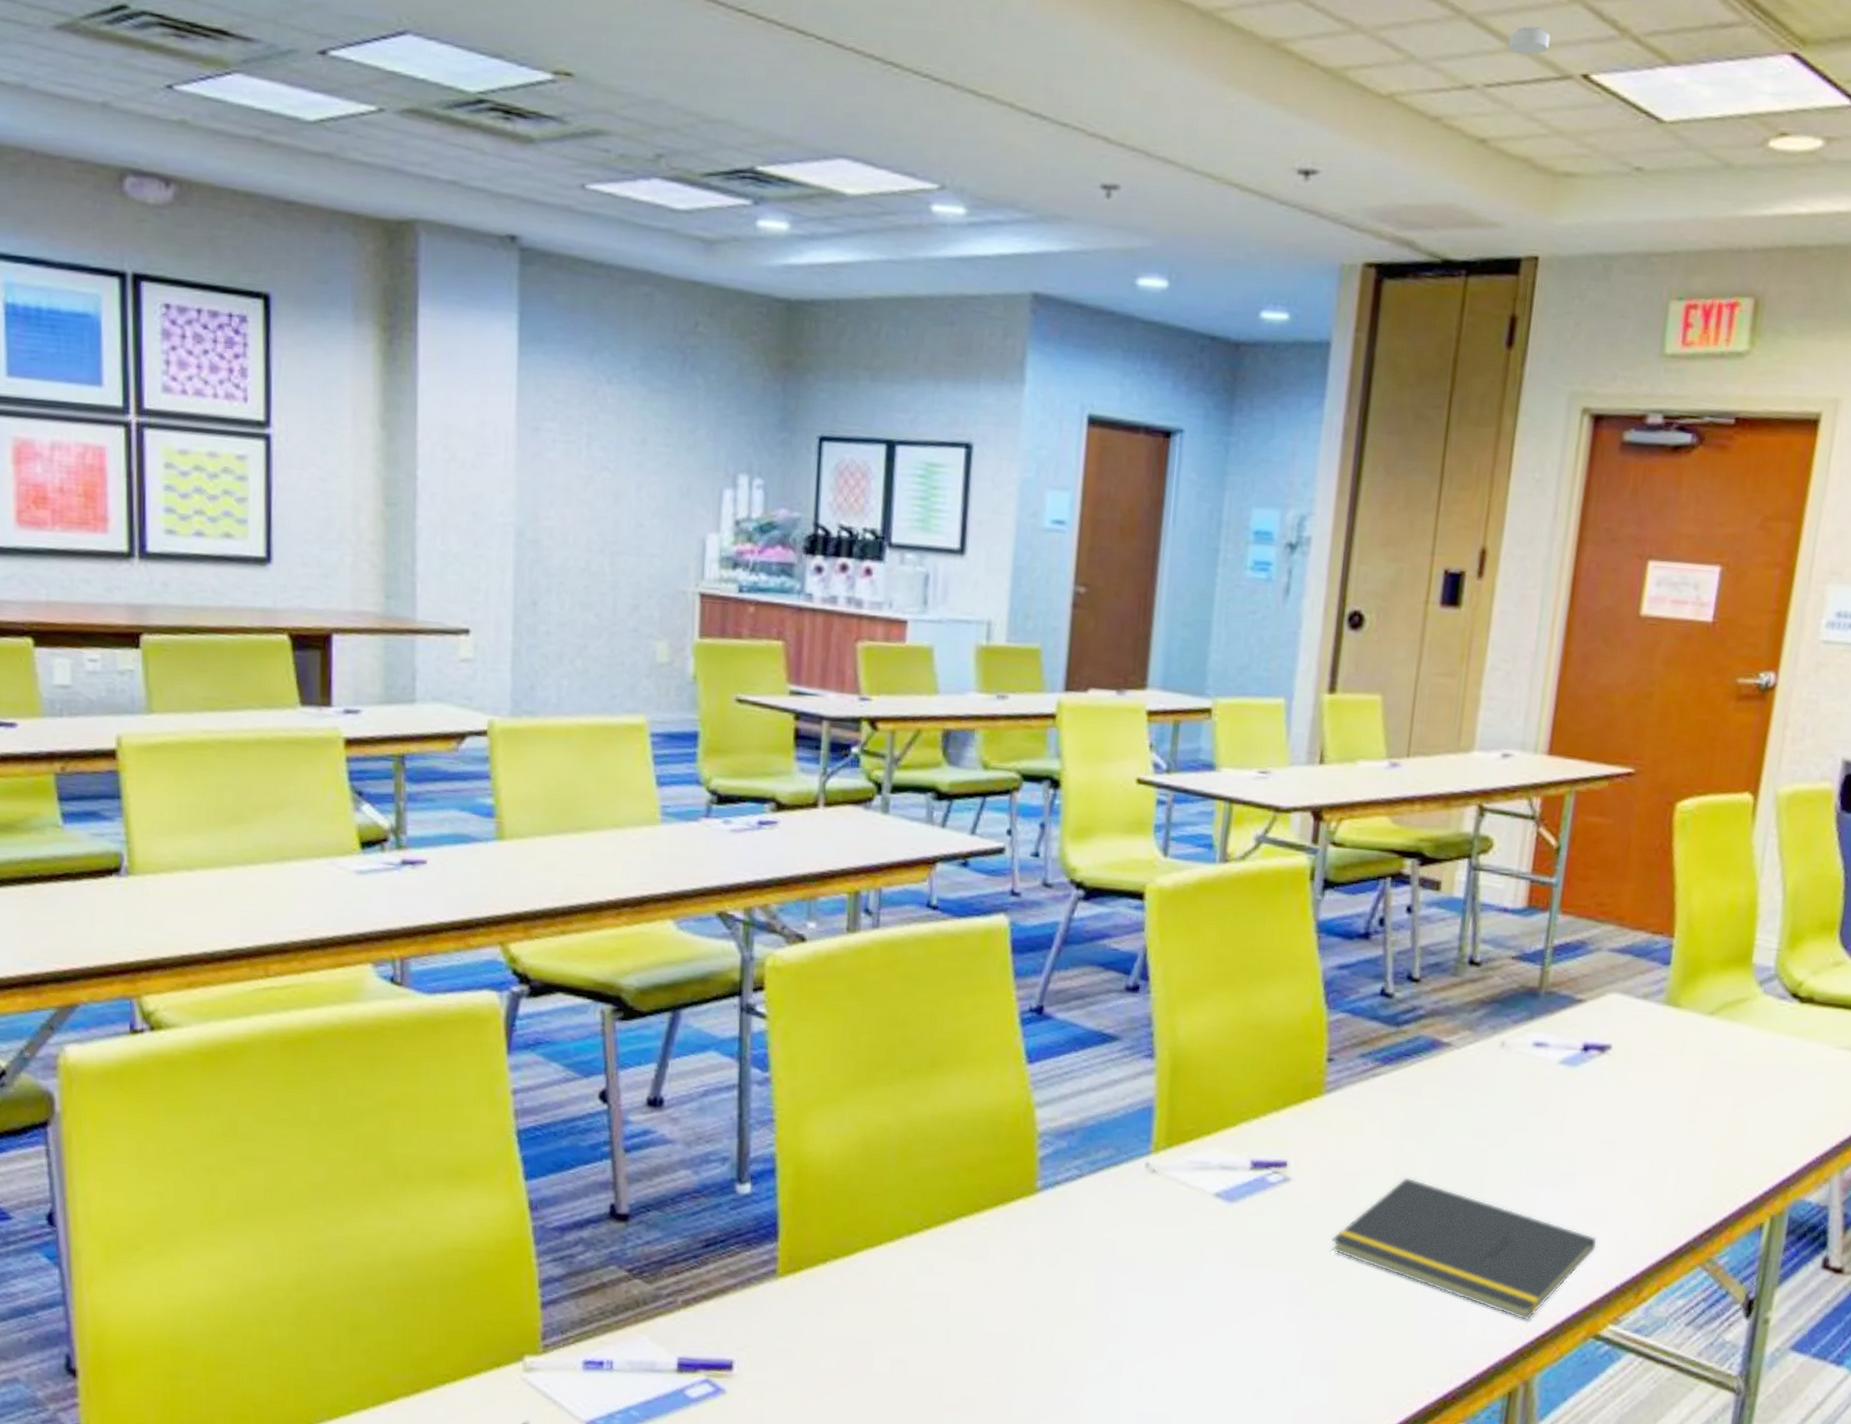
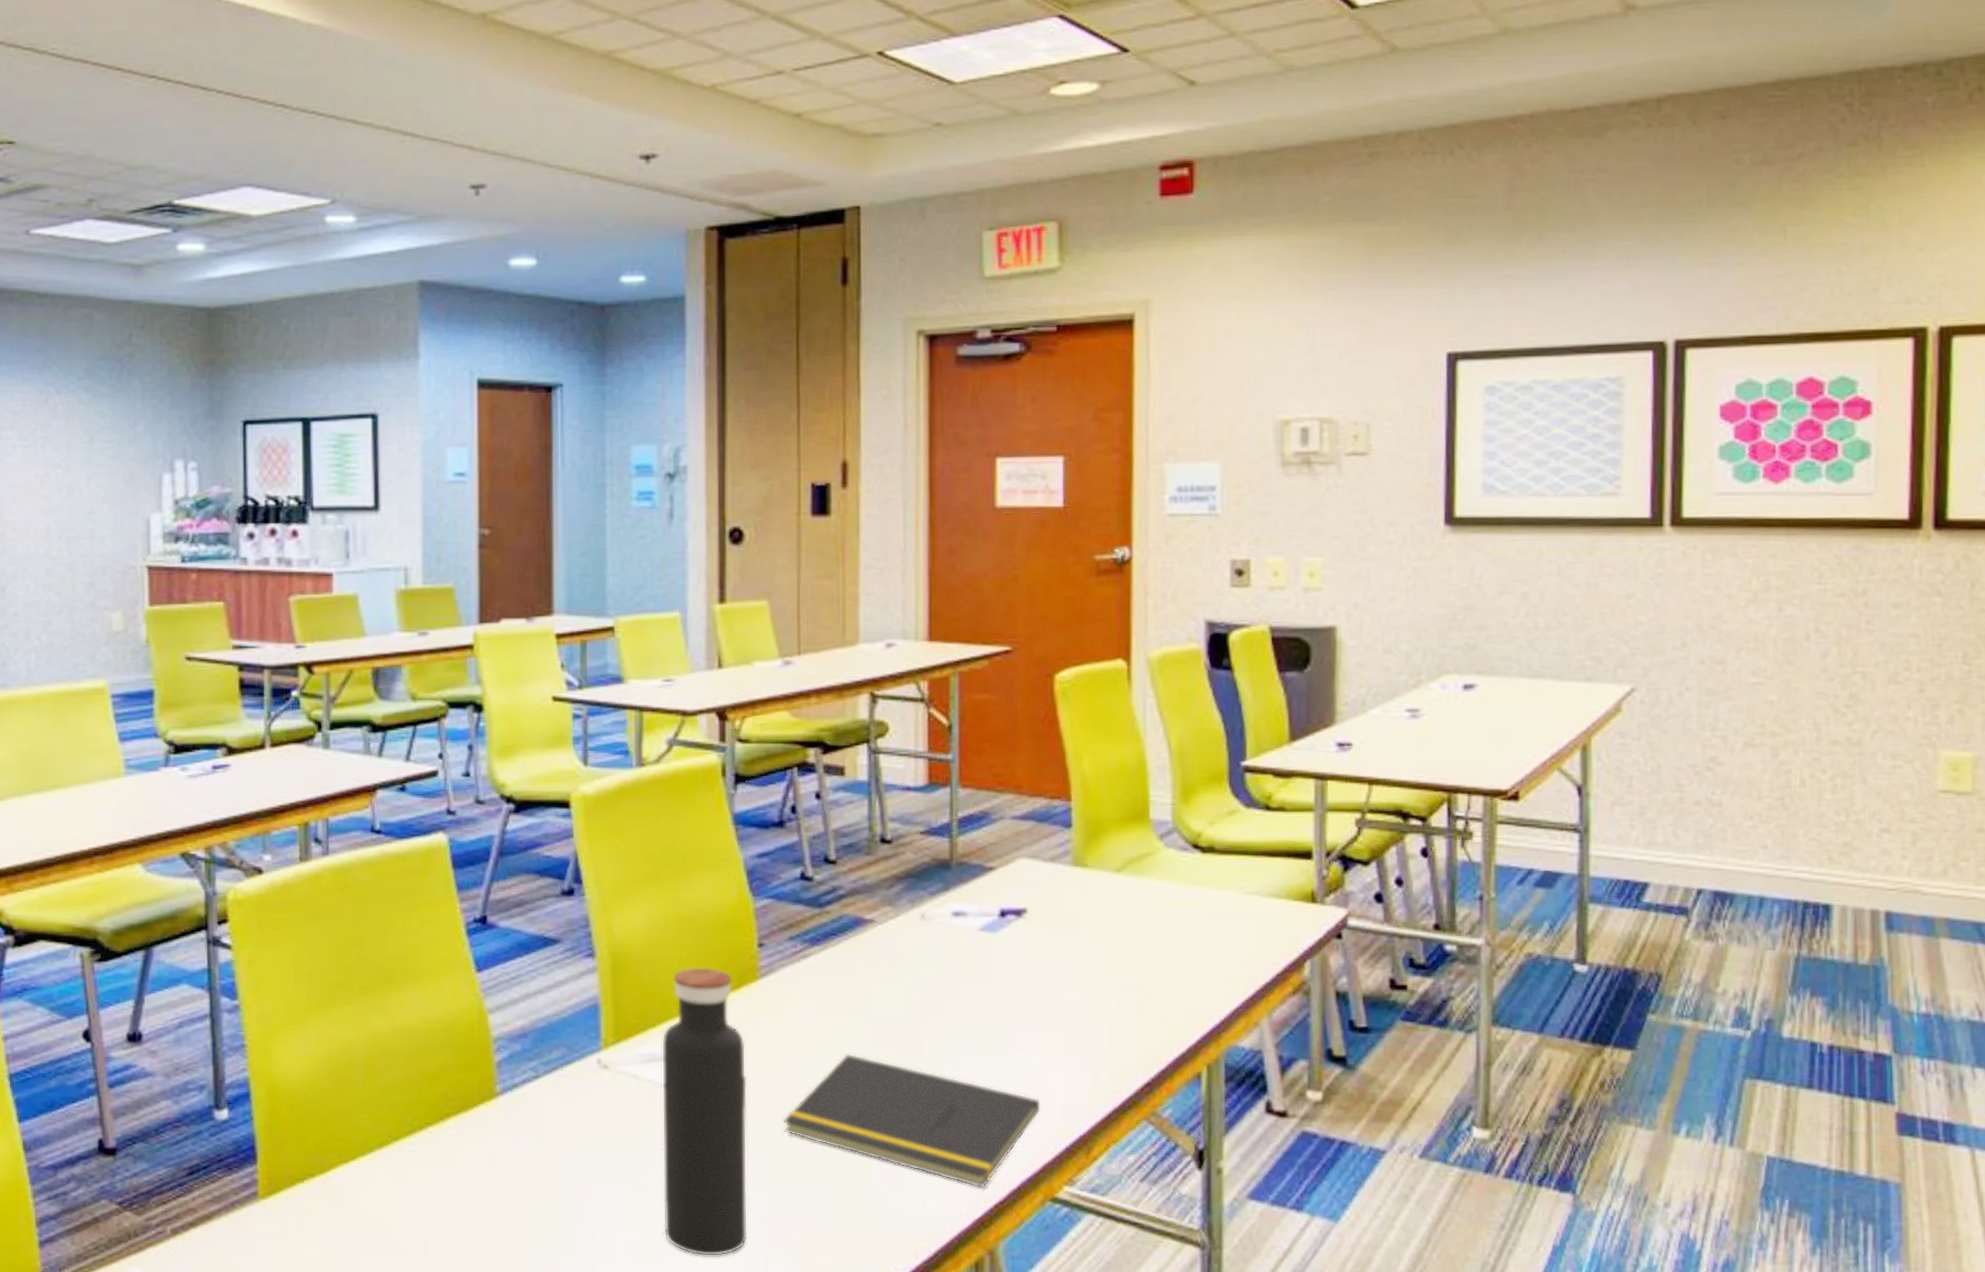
water bottle: none [1196,1076,1302,1368] -> present [662,966,748,1257]
smoke detector: present [1508,26,1551,55] -> none [810,18,846,42]

